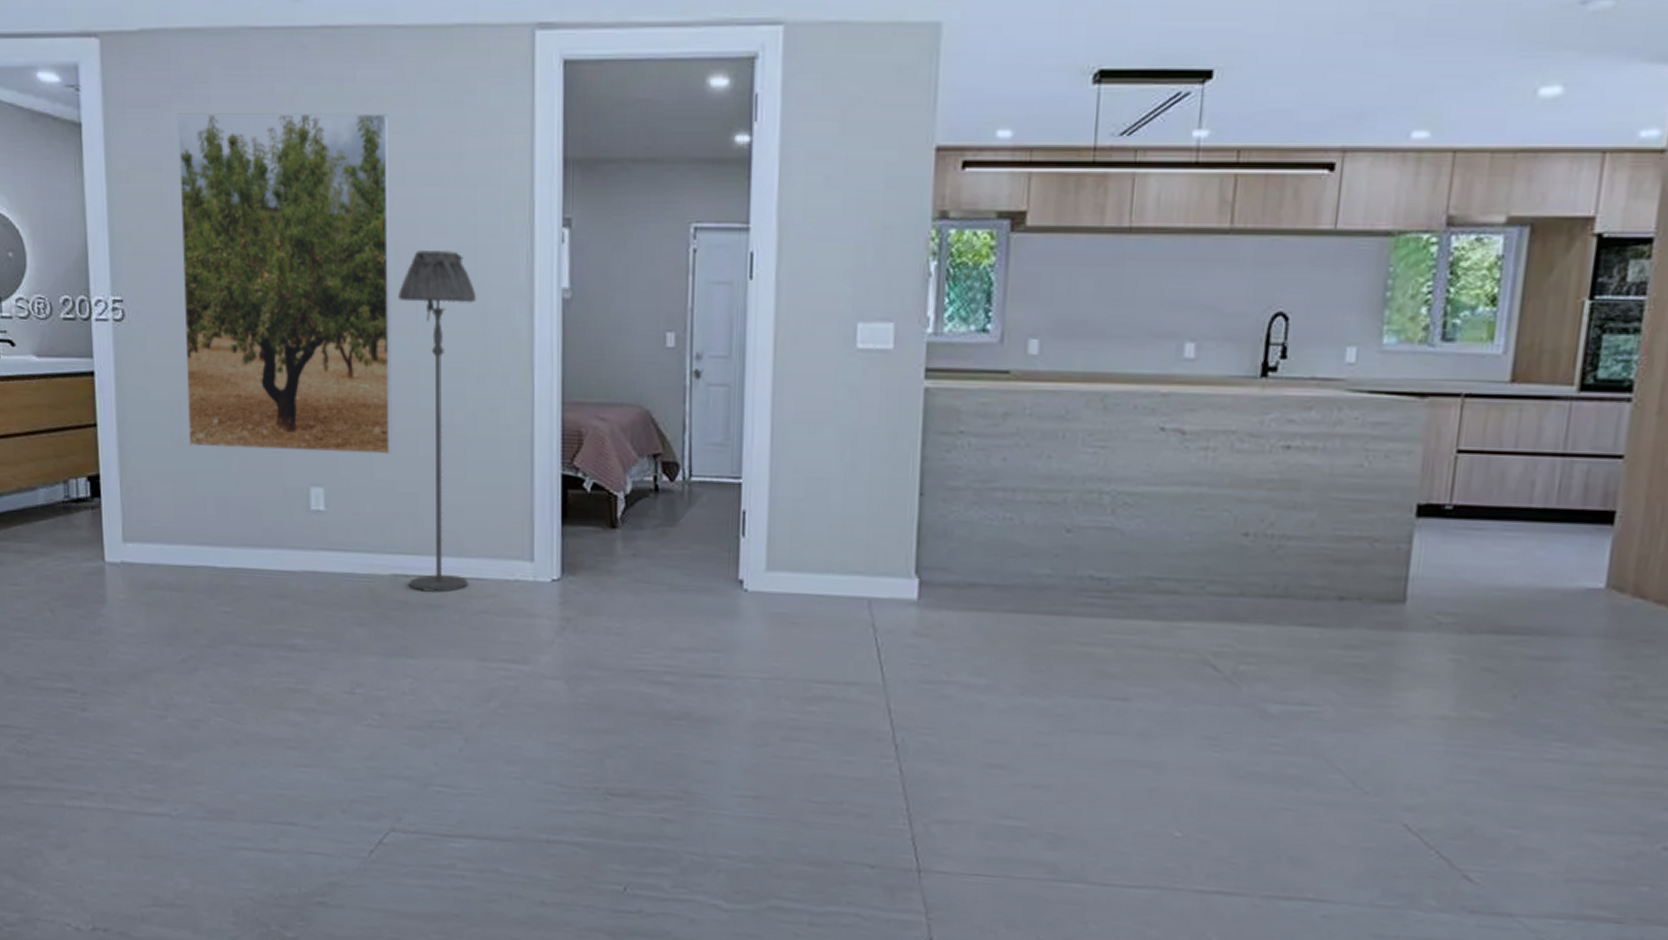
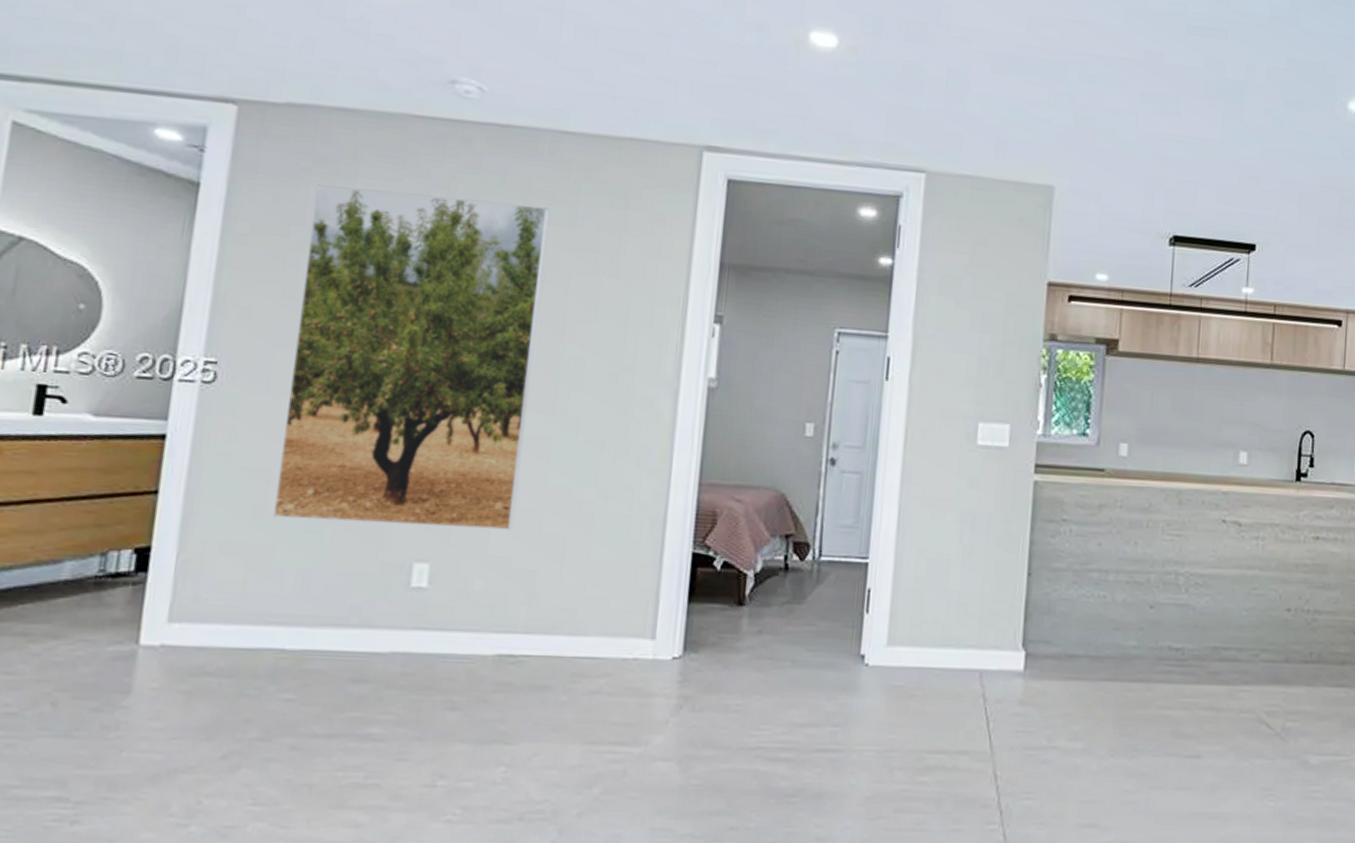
floor lamp: present [398,250,477,593] -> none [515,334,622,674]

